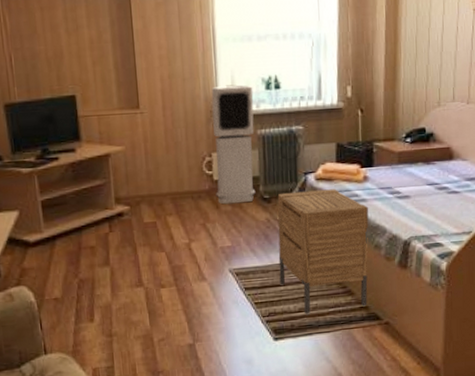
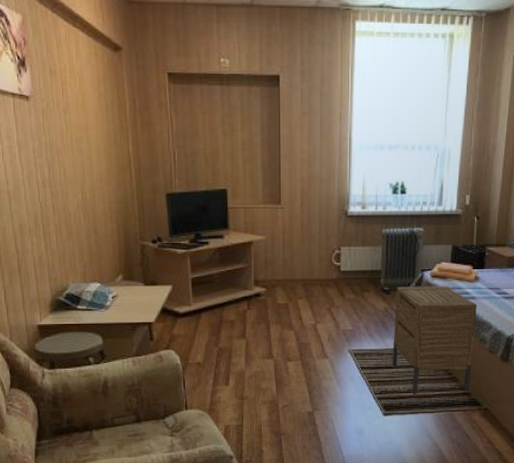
air purifier: present [211,85,256,204] -> none [342,188,381,292]

